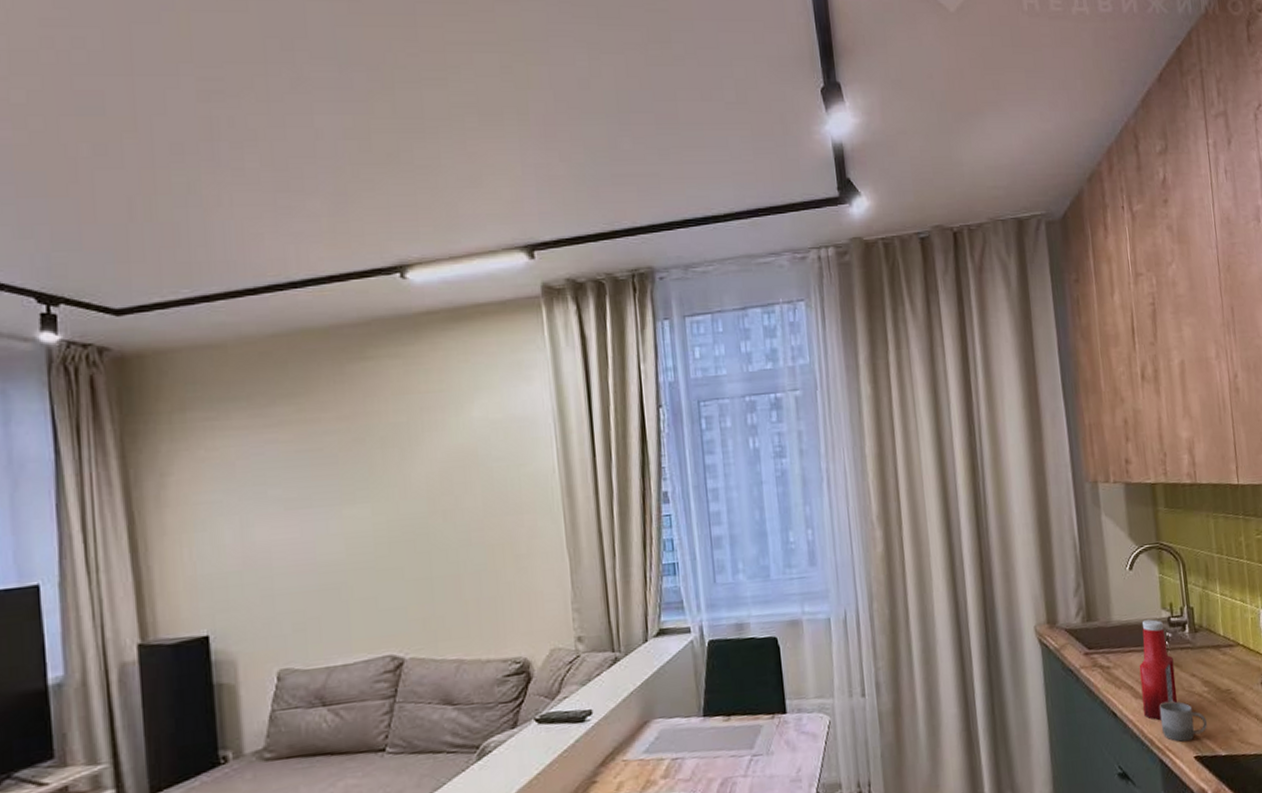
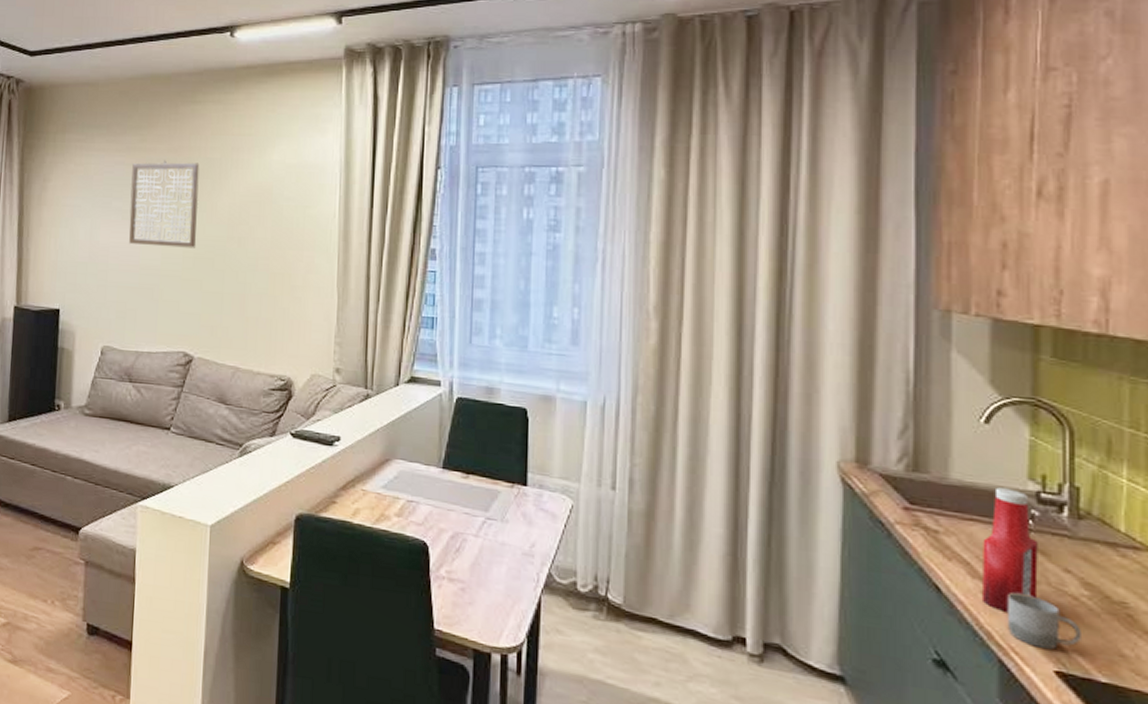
wall art: none [290,430,389,538] -> present [129,160,200,248]

